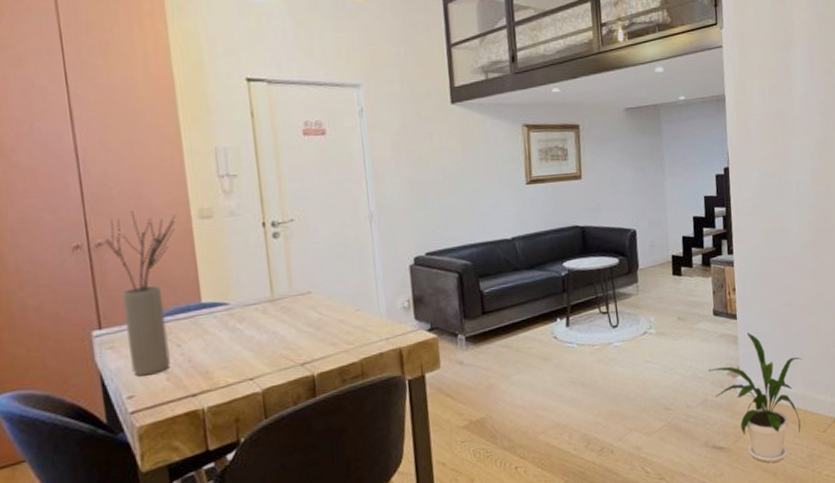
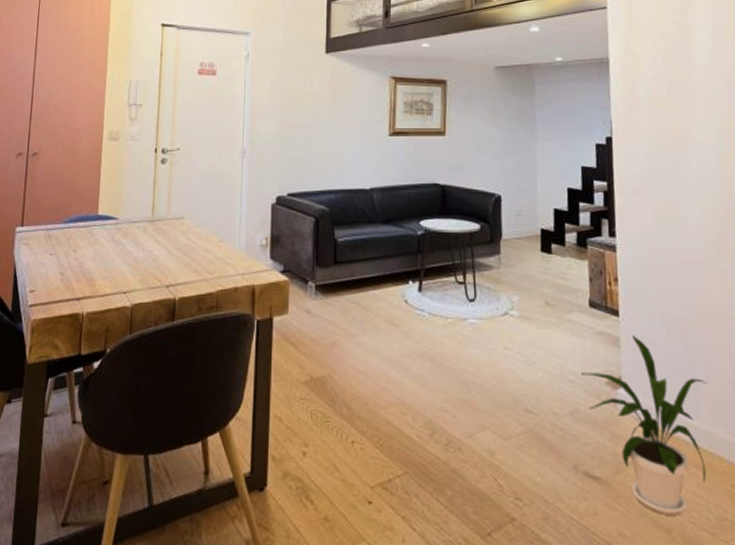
vase: present [104,211,177,377] -> none [38,128,92,274]

